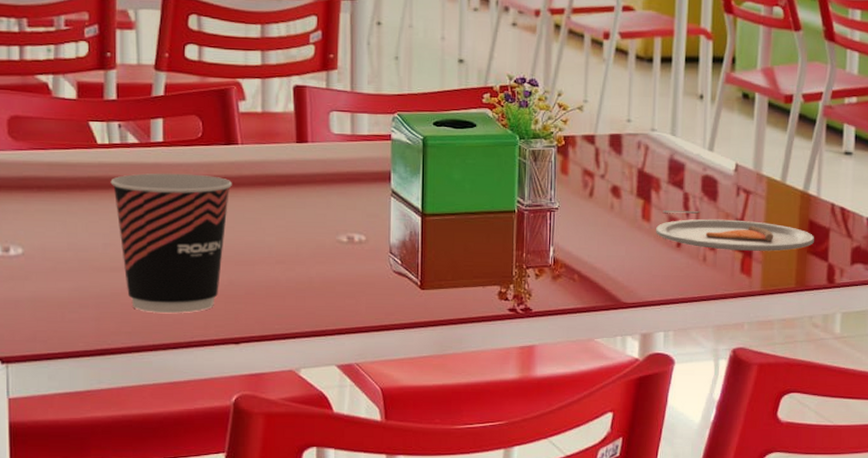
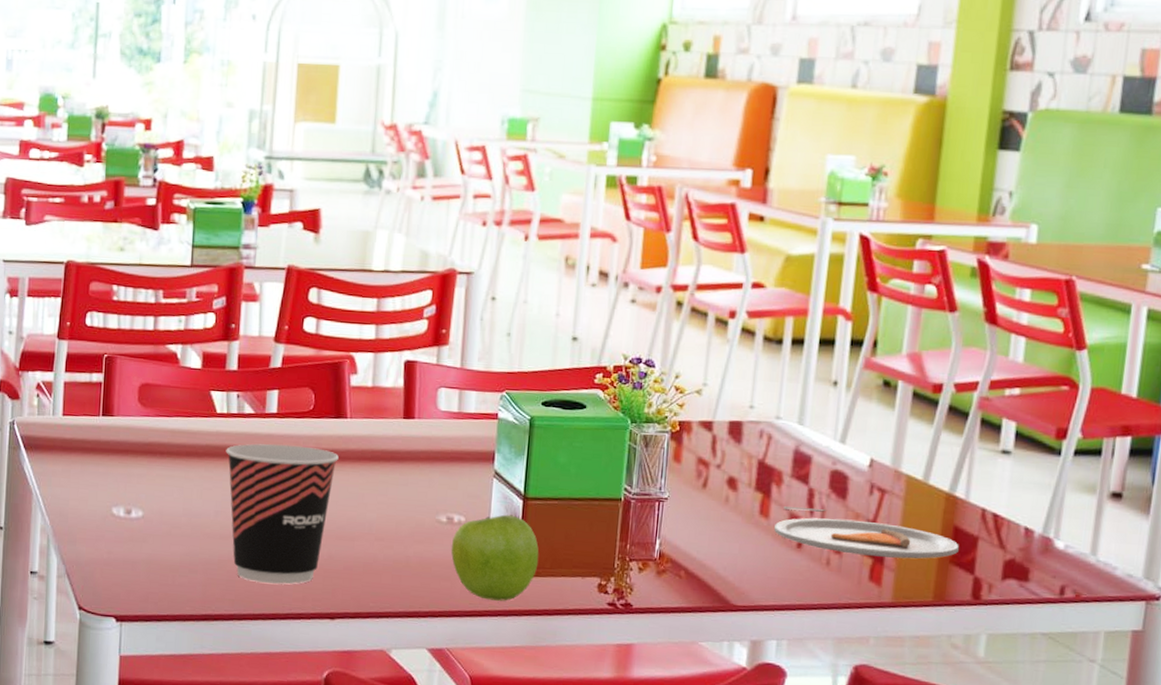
fruit: none [353,231,441,314] -> present [451,514,539,601]

